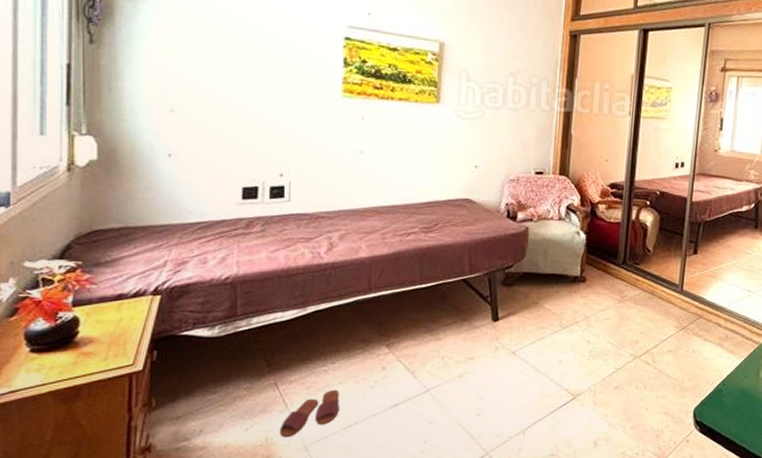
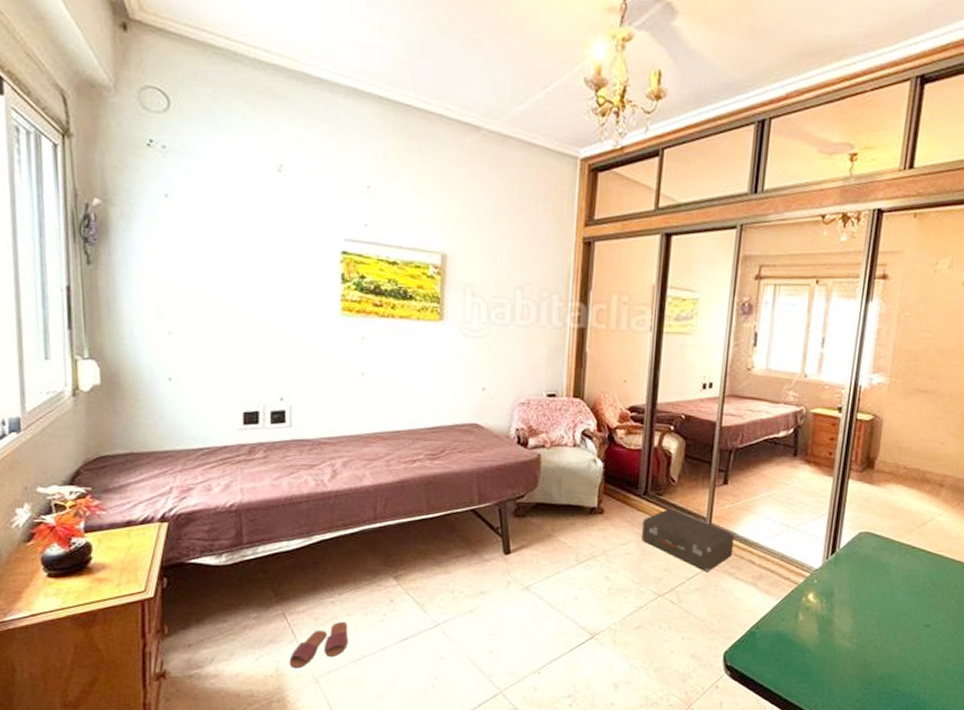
suitcase: none [620,276,704,335] -> present [642,507,735,573]

